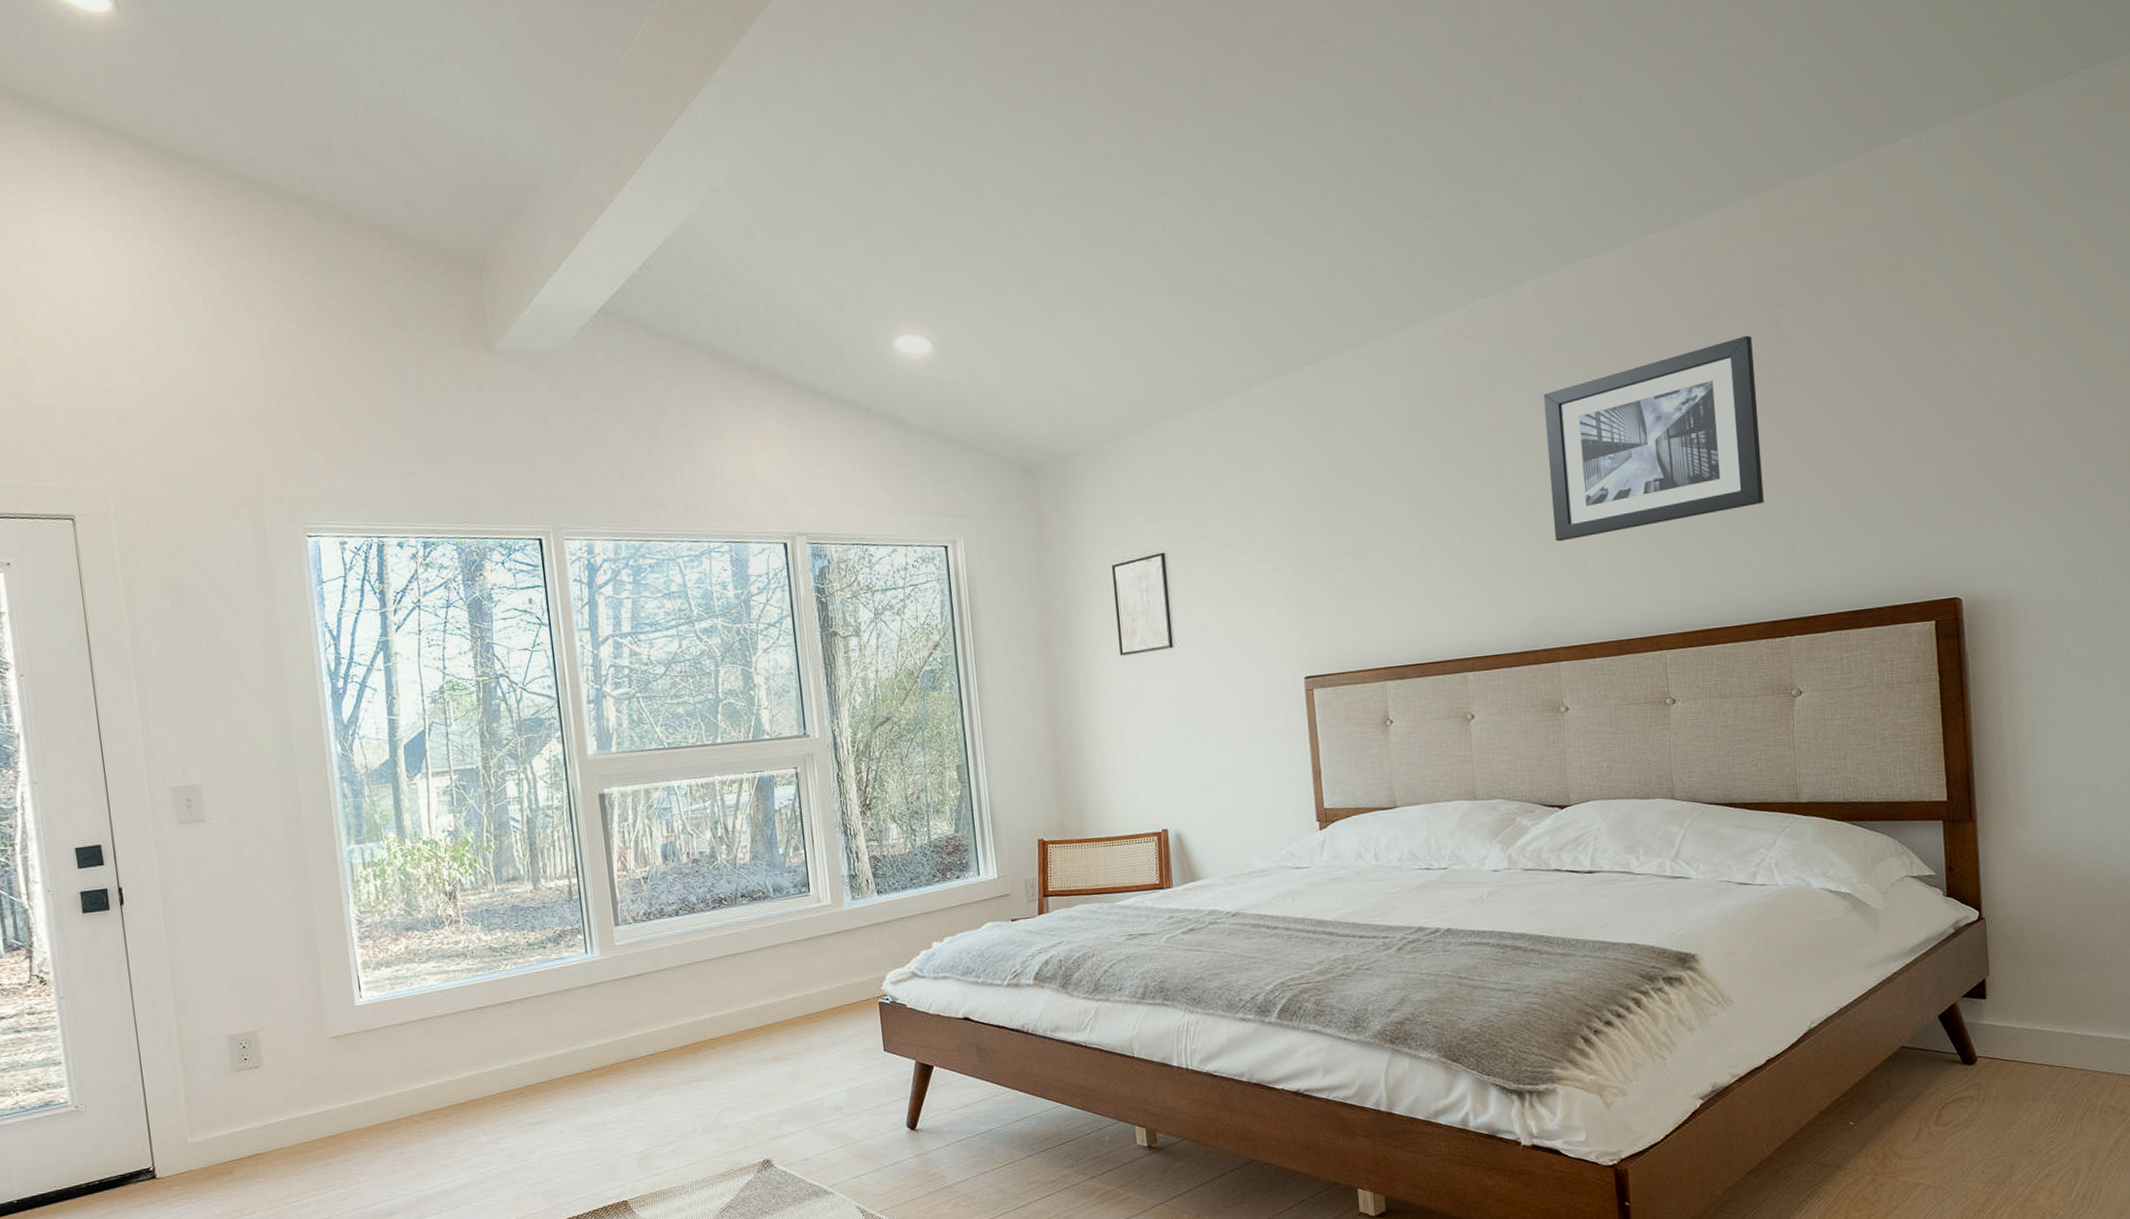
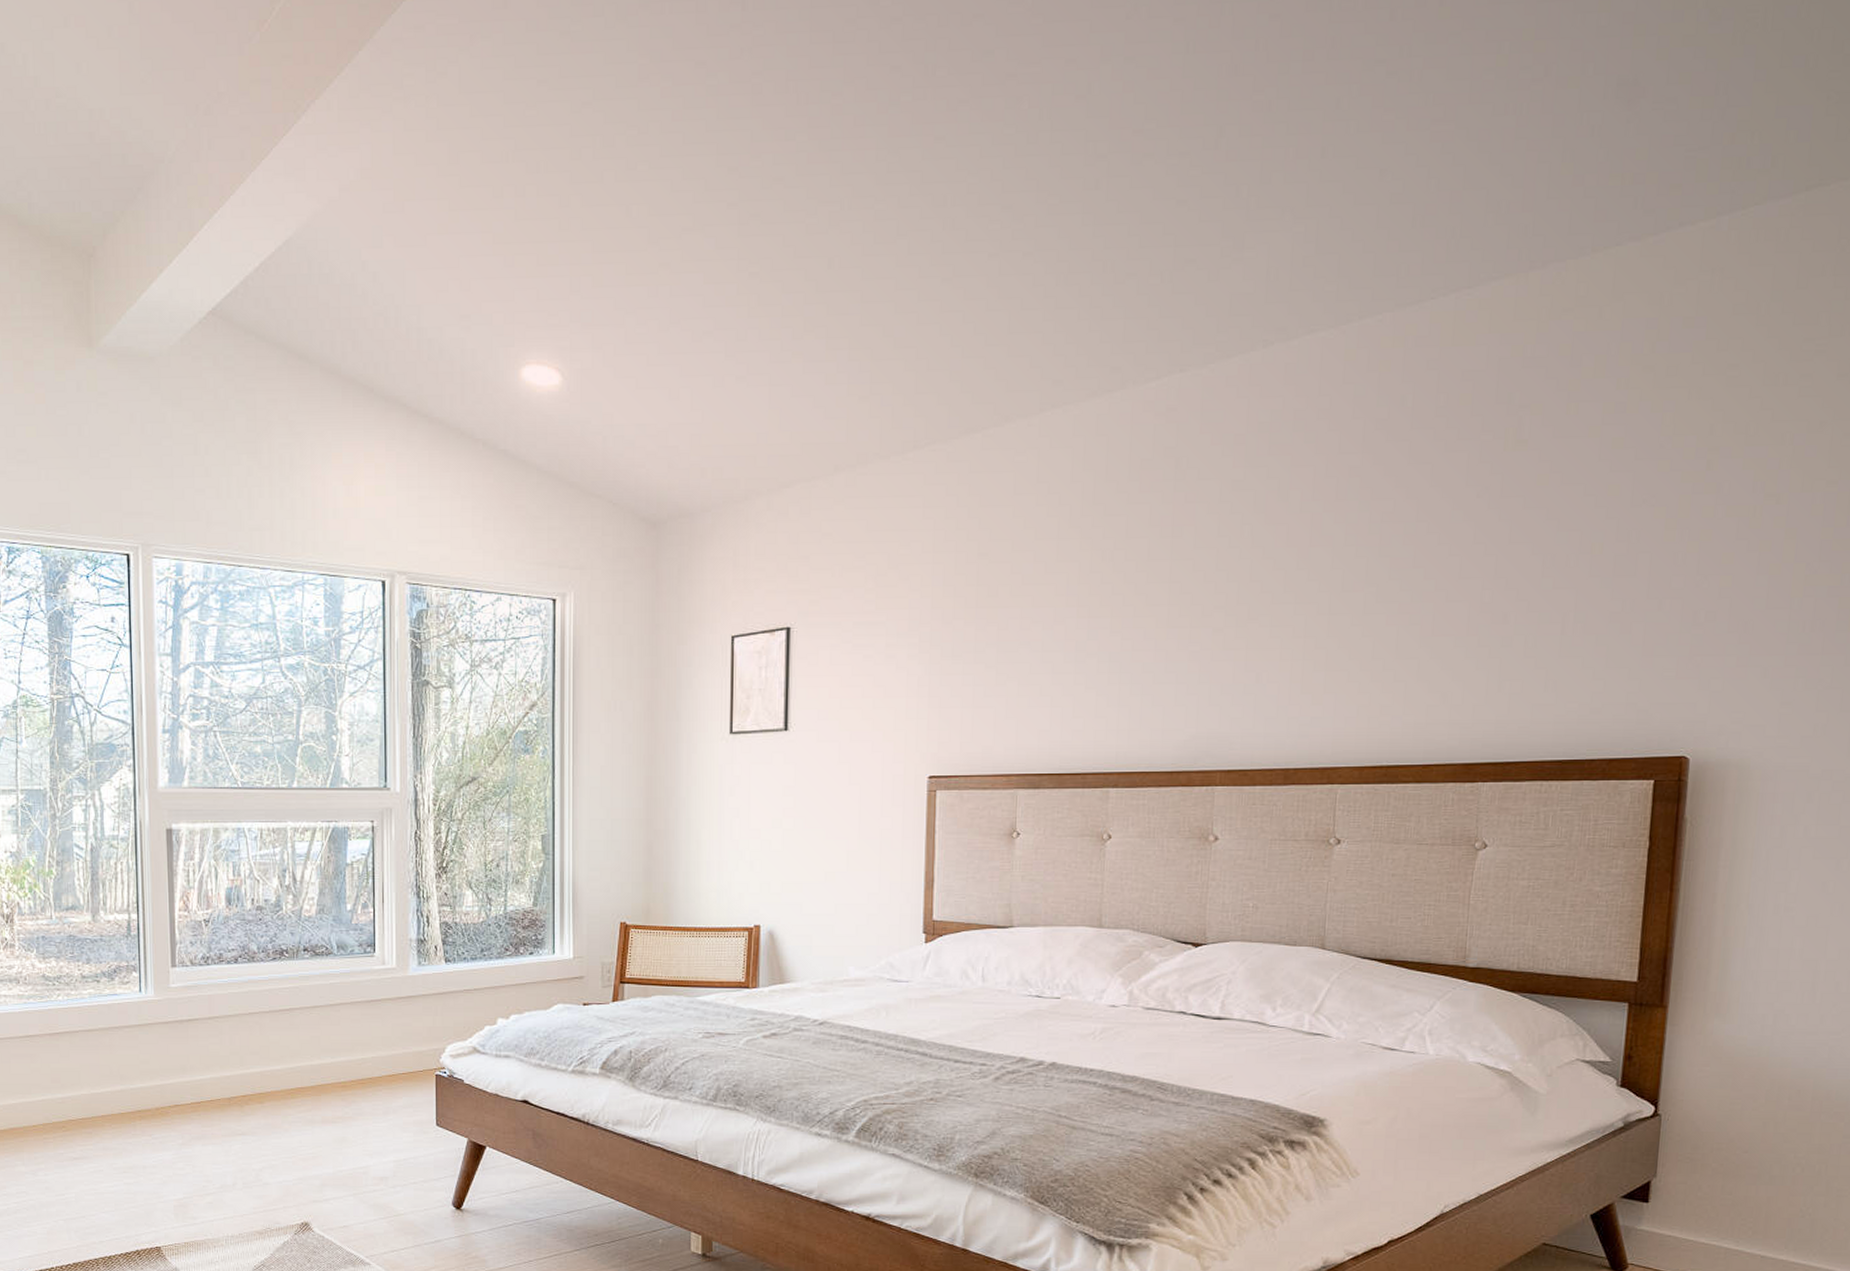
wall art: present [1543,335,1764,542] -> none [1228,437,1487,653]

